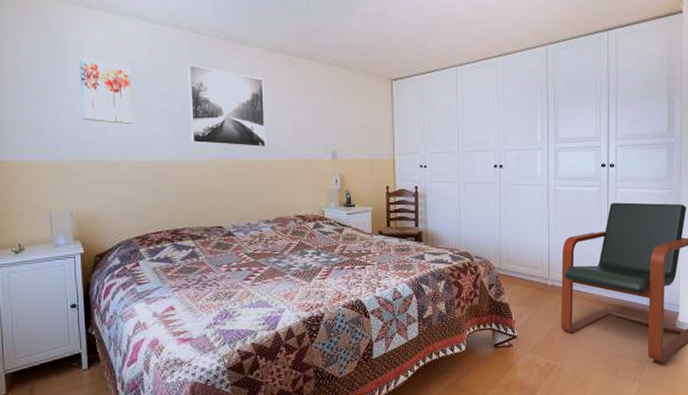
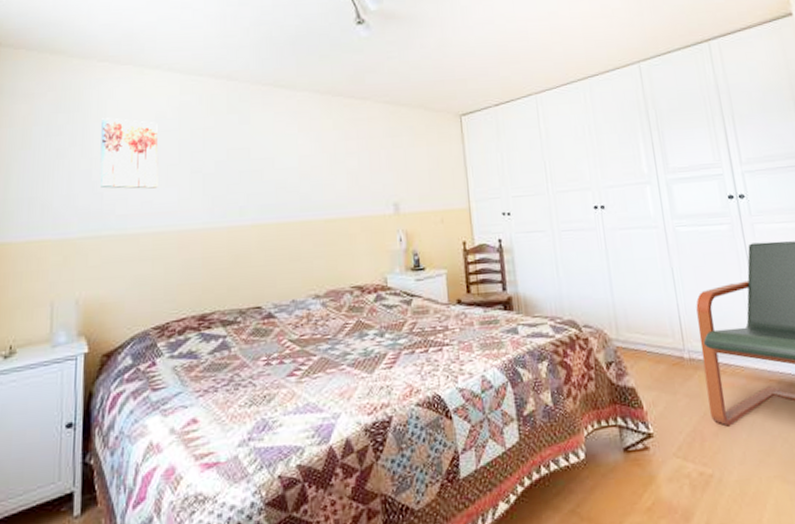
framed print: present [187,64,266,148] -> none [224,115,315,206]

